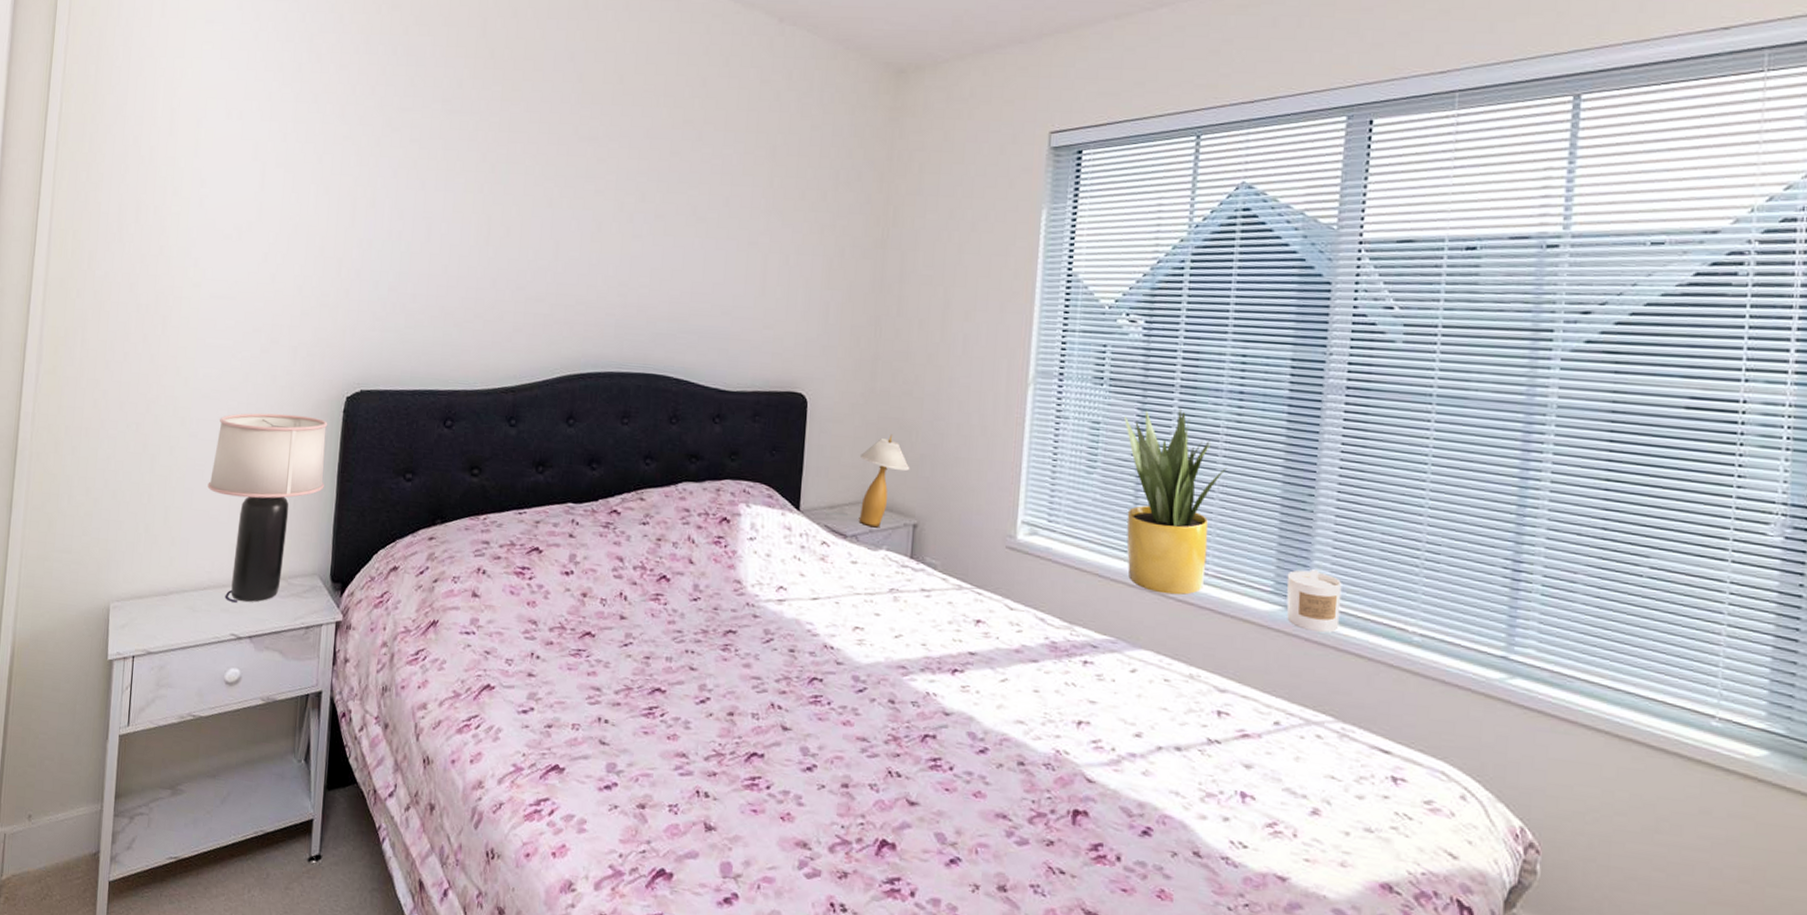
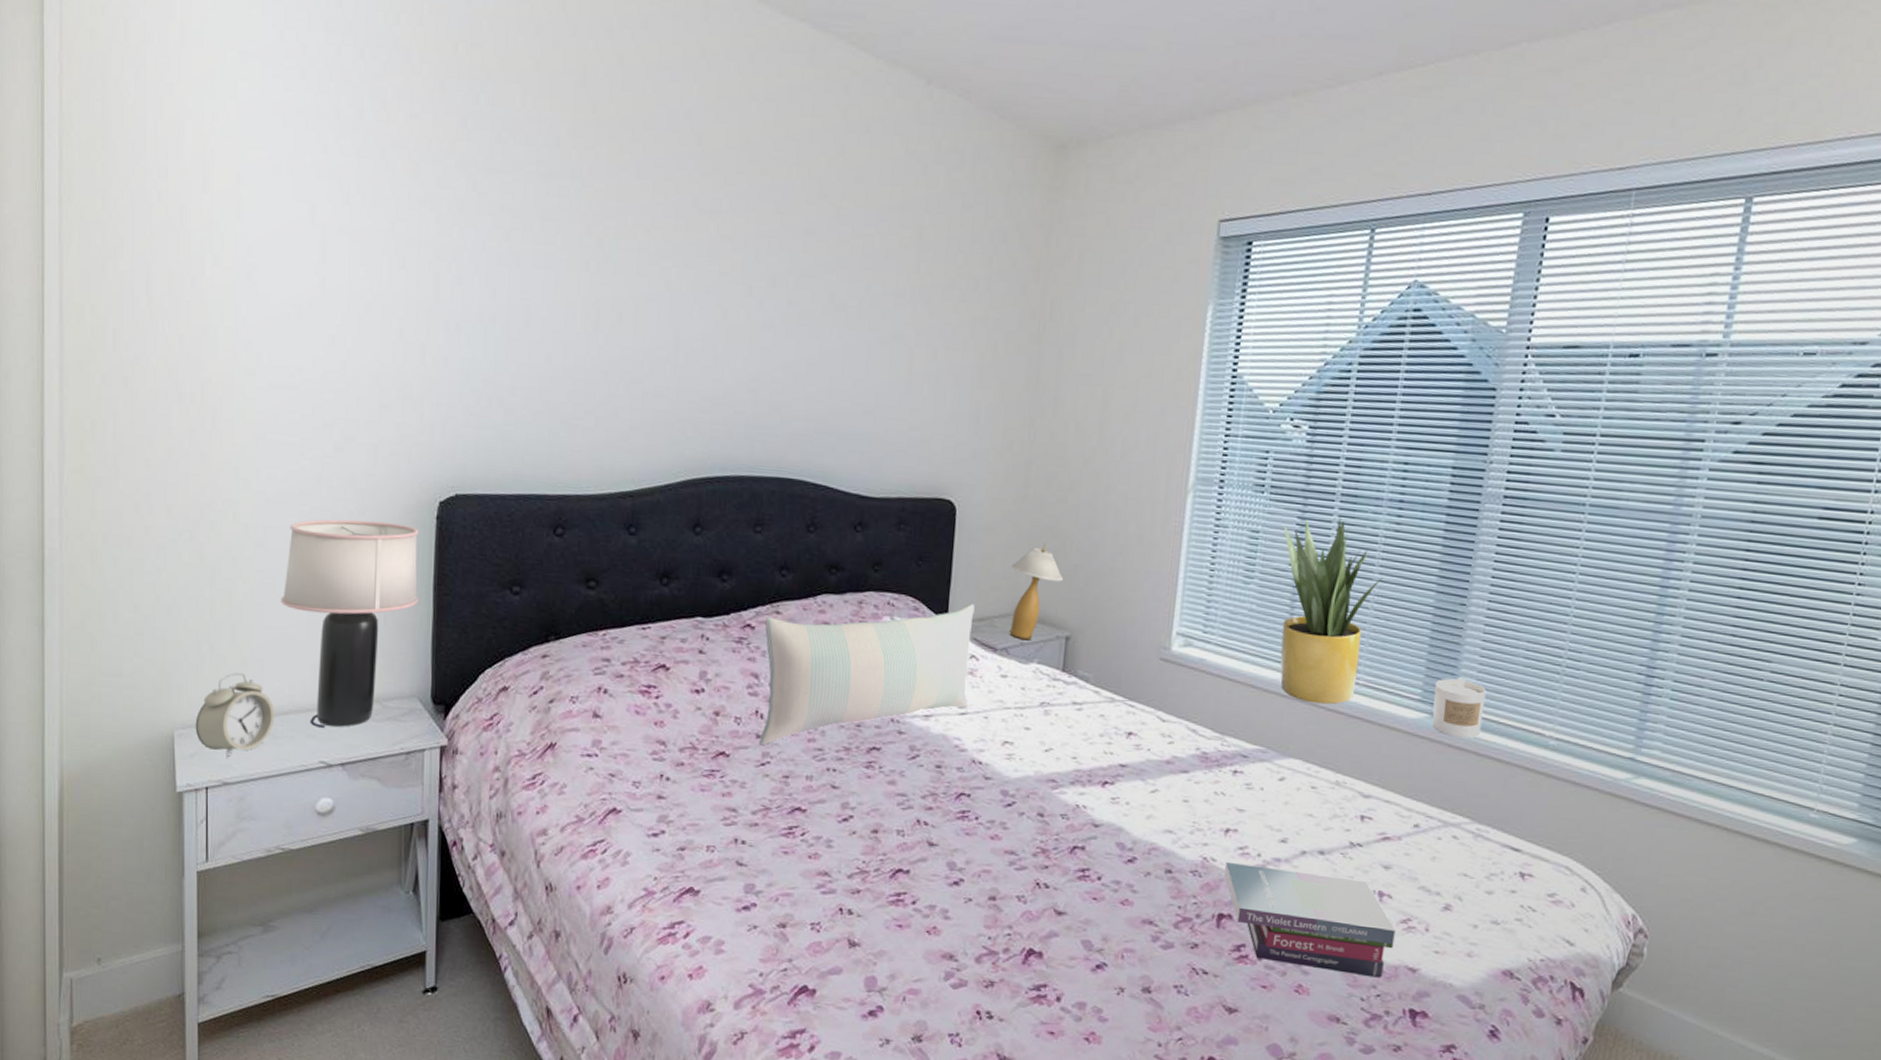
alarm clock: none [128,550,196,629] -> present [195,672,275,758]
pillow: none [623,492,826,627] -> present [759,604,975,746]
books: none [1077,755,1261,886] -> present [1223,861,1396,978]

